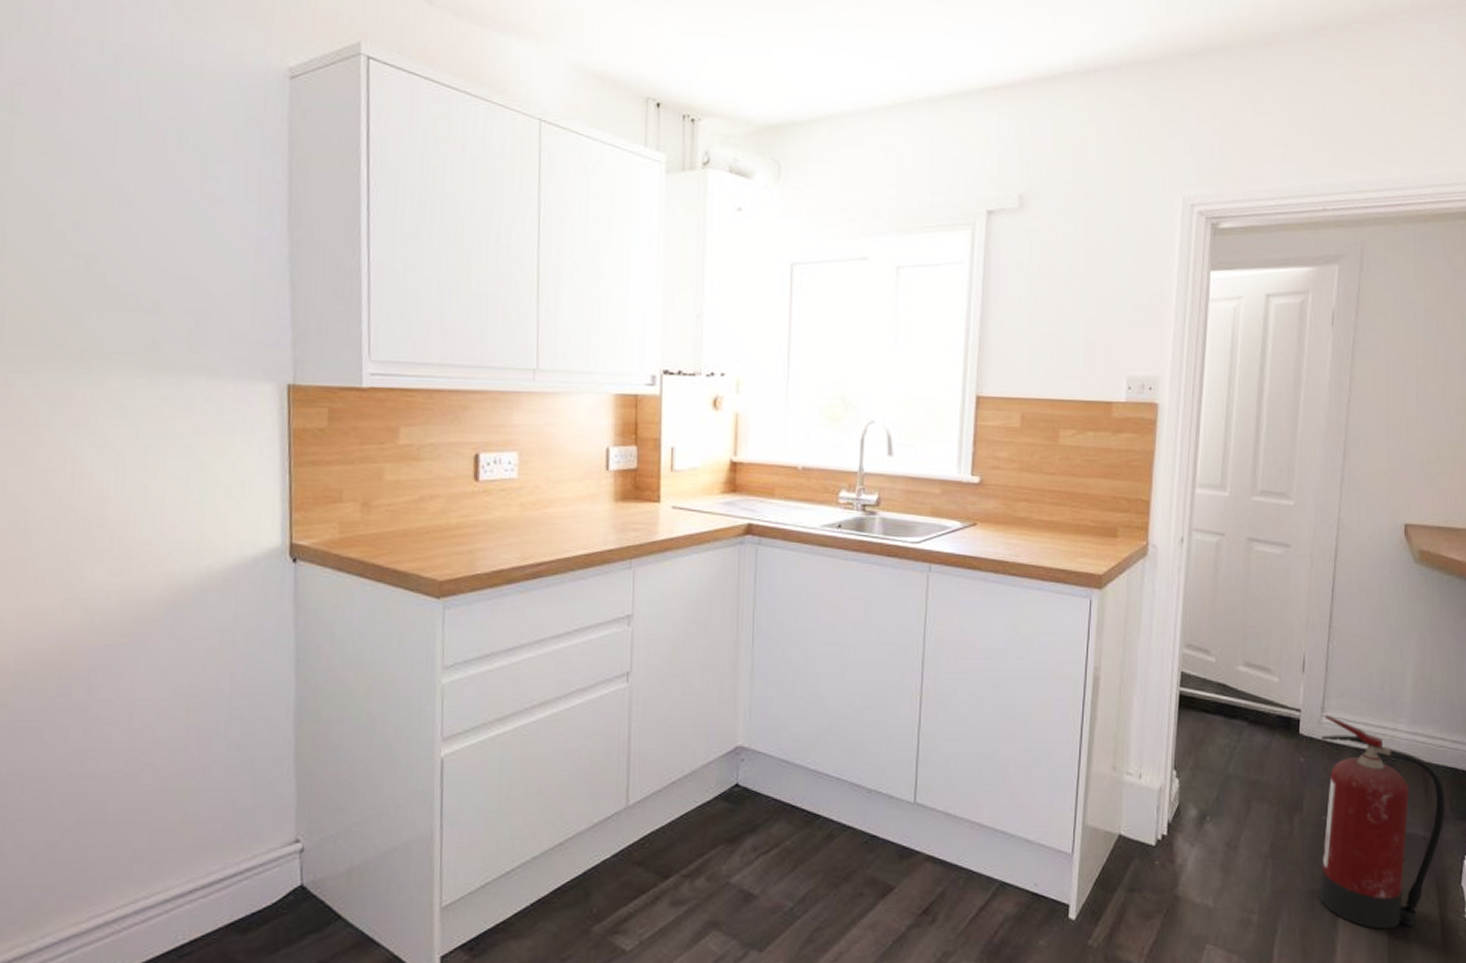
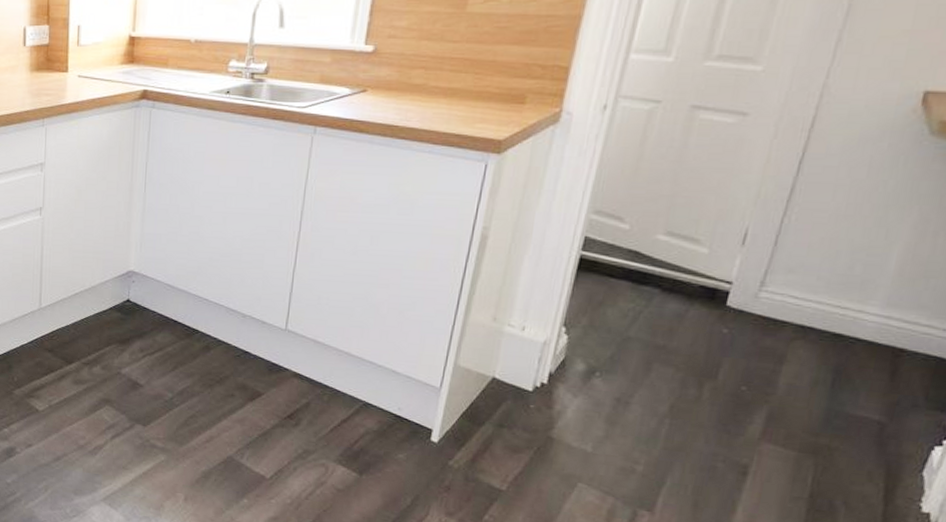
fire extinguisher: present [1319,715,1445,930] -> none [724,289,920,504]

